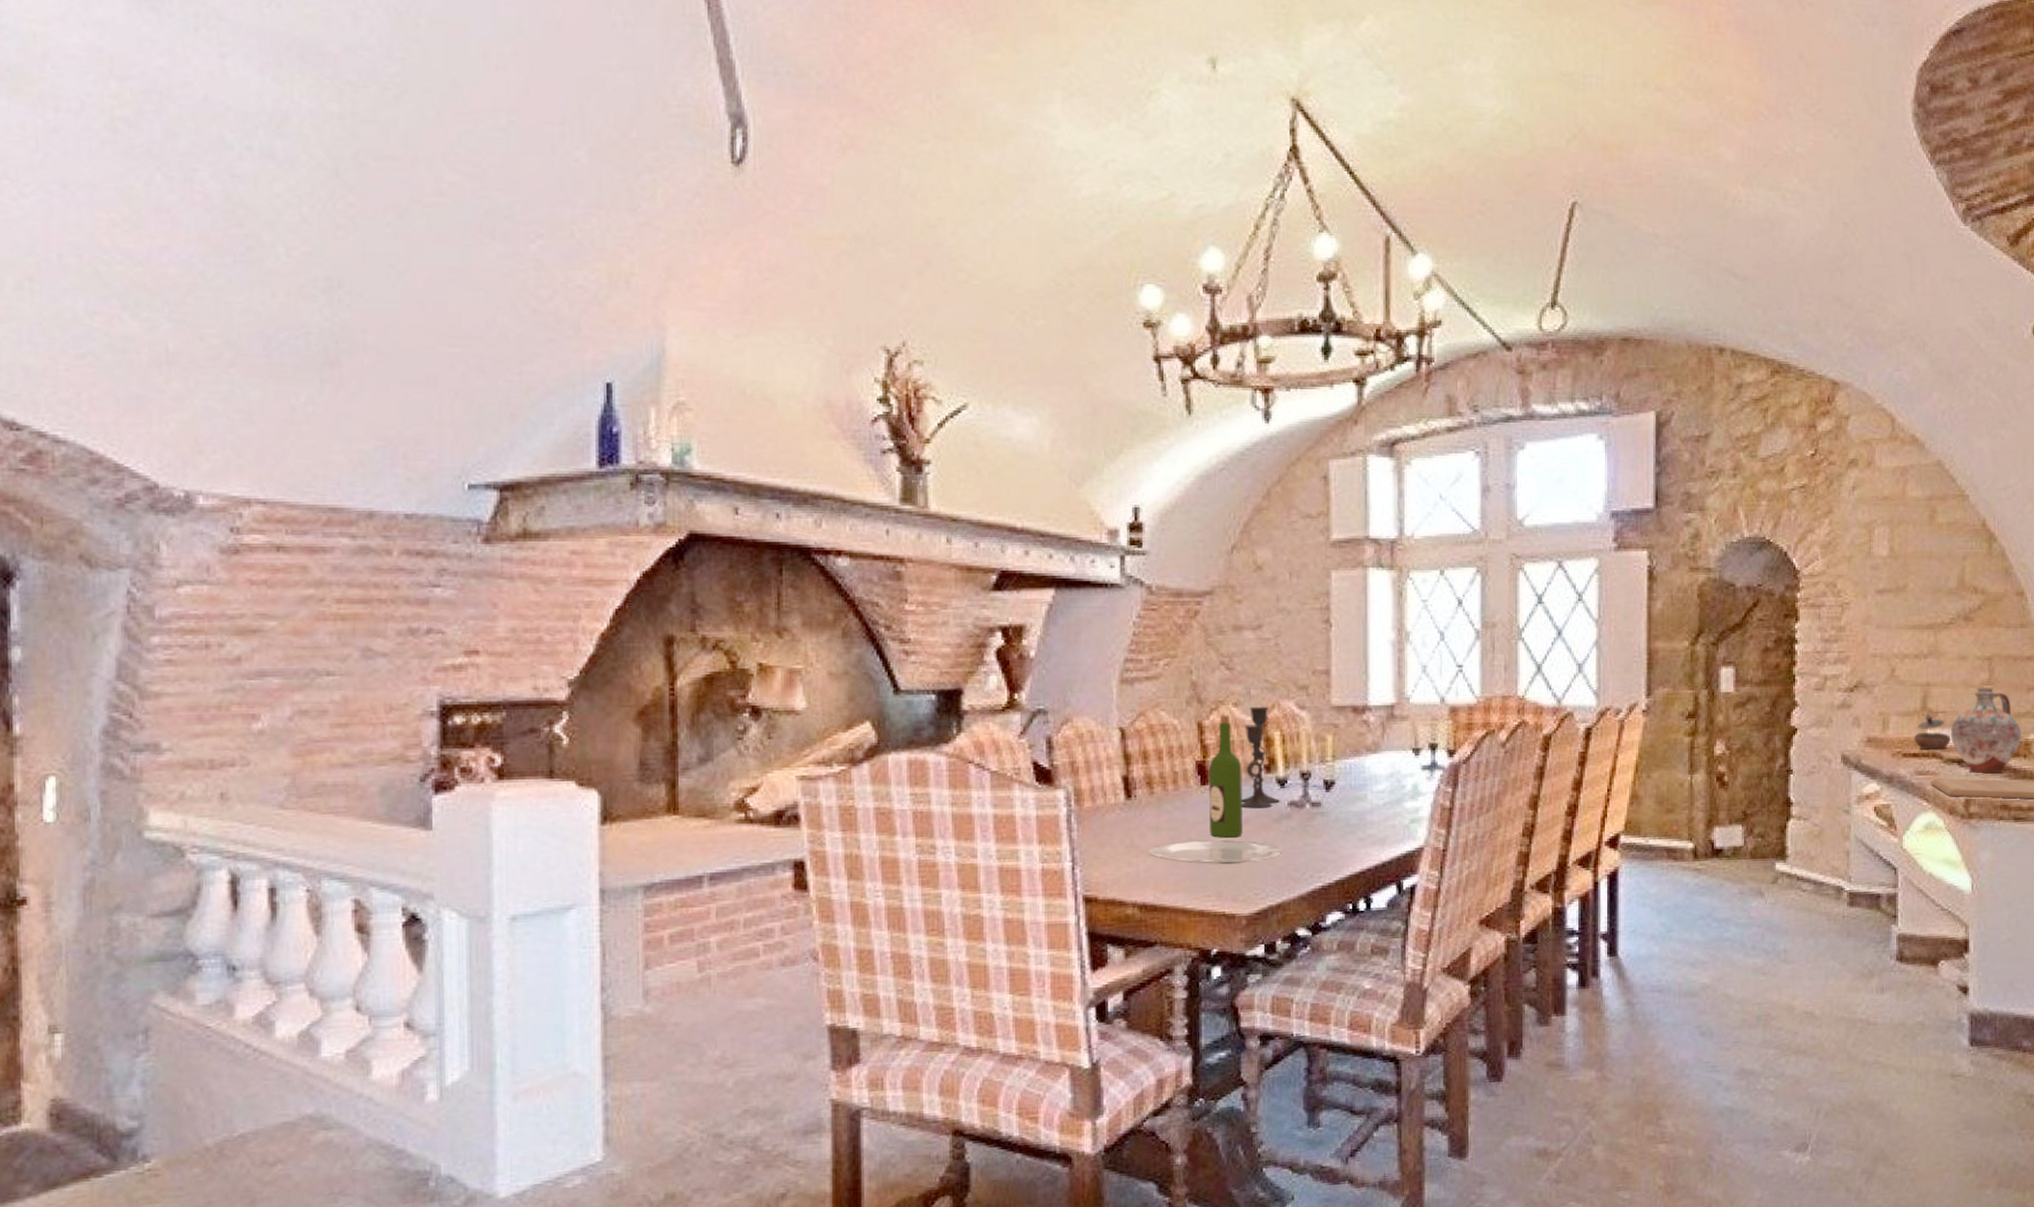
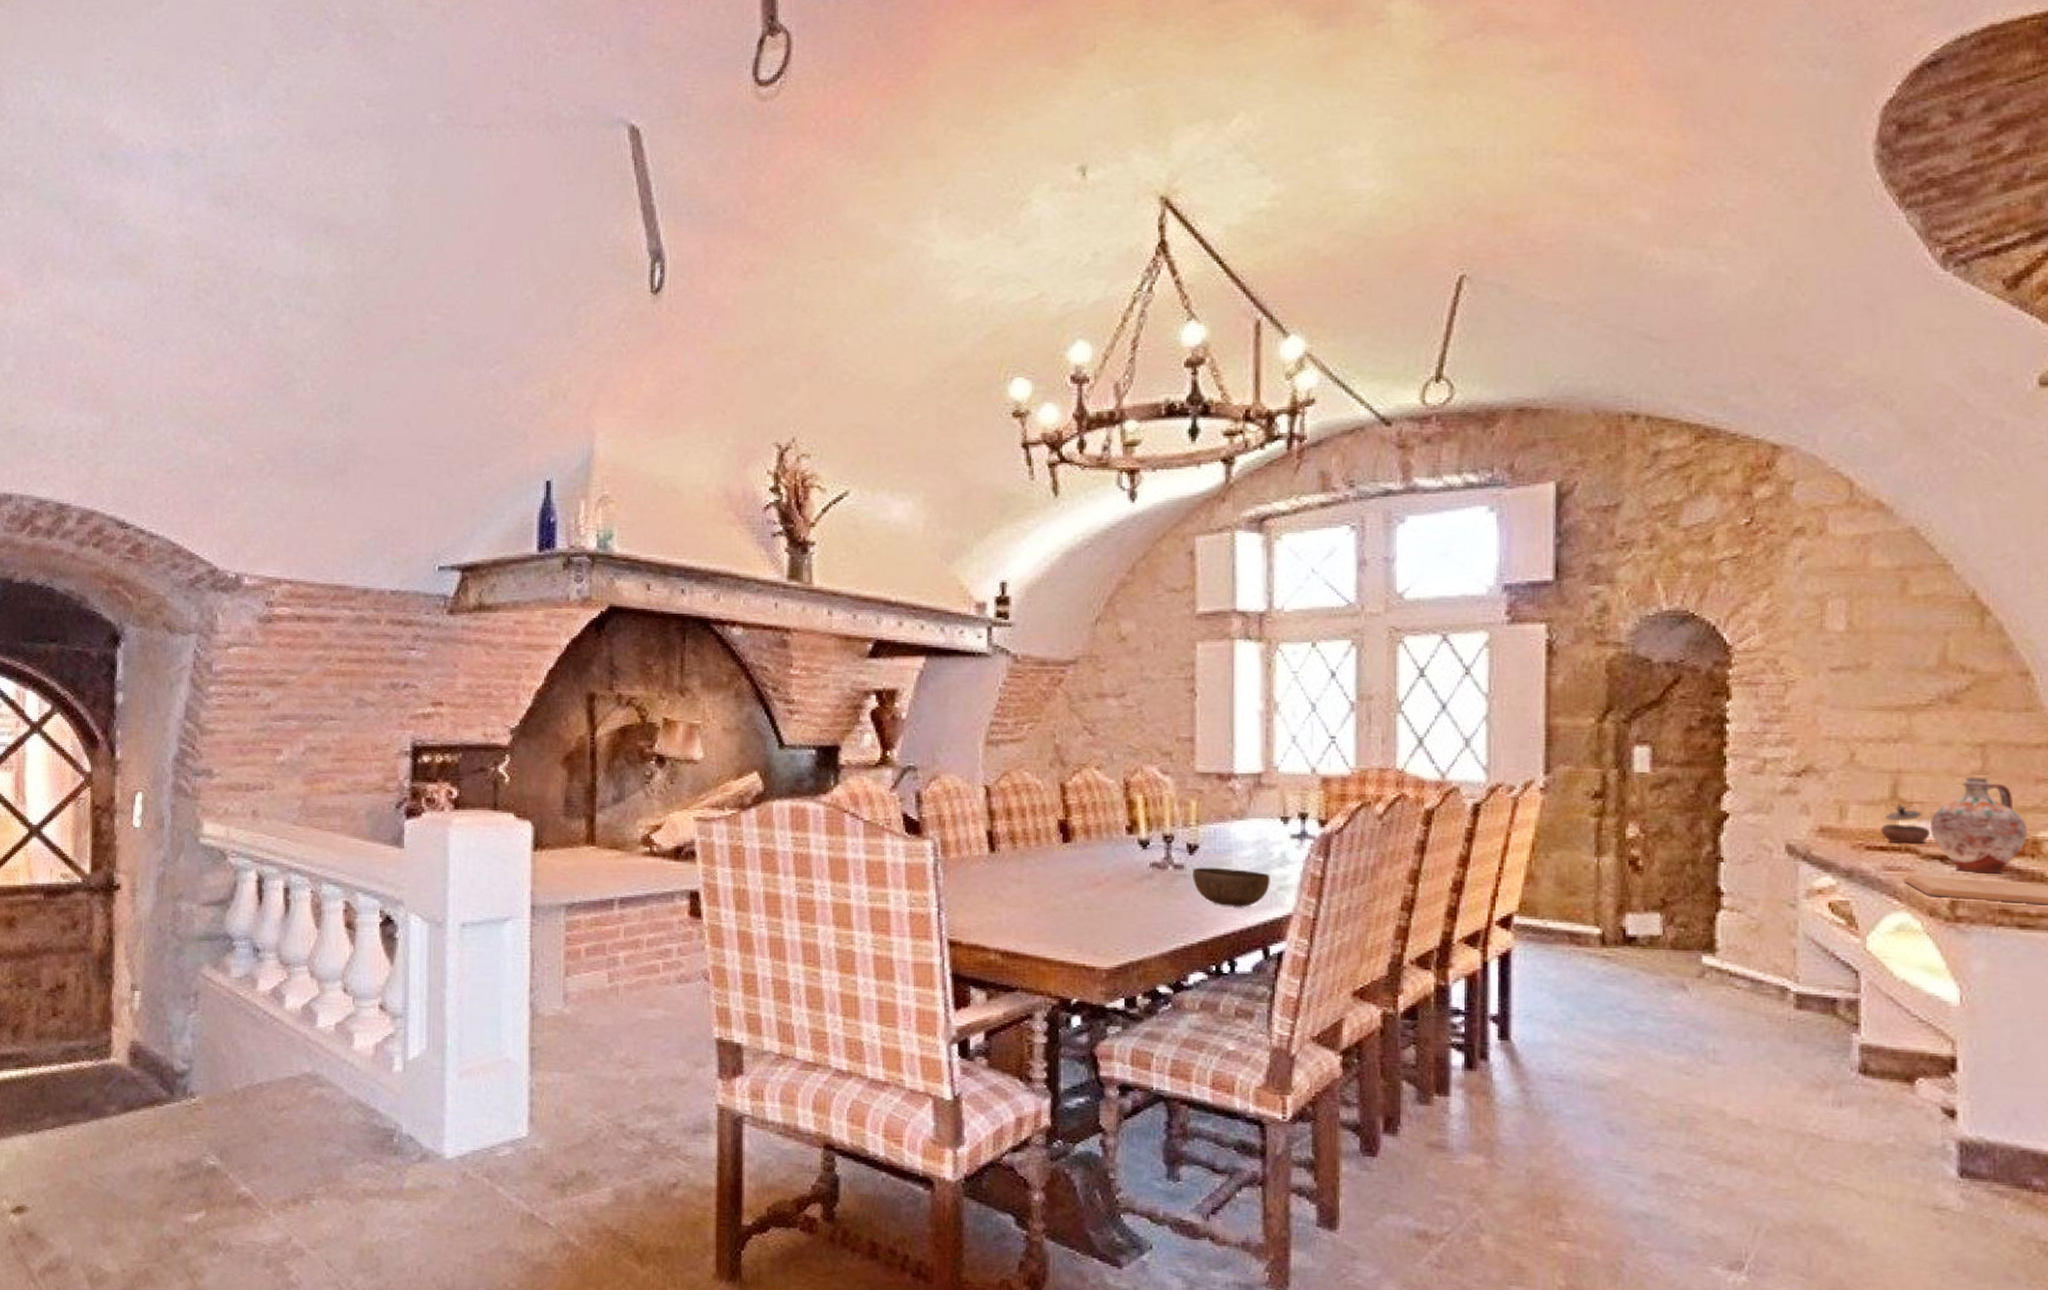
plate: present [1148,839,1283,864] -> none [1011,894,1144,919]
wine bottle: present [1209,715,1242,838] -> none [1071,777,1104,894]
candlestick: present [1241,706,1280,809] -> none [1103,770,1142,868]
bowl: none [1330,803,1403,842] -> present [1193,867,1270,907]

